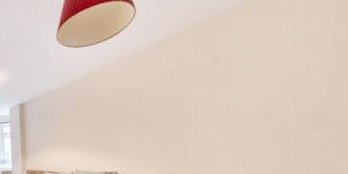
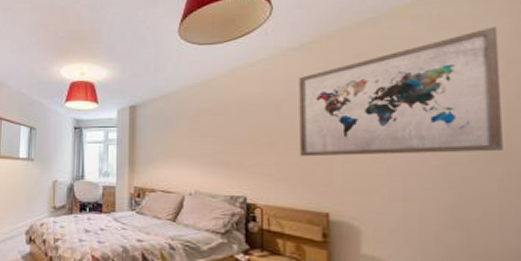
wall art: none [159,13,328,136] -> present [298,27,503,157]

